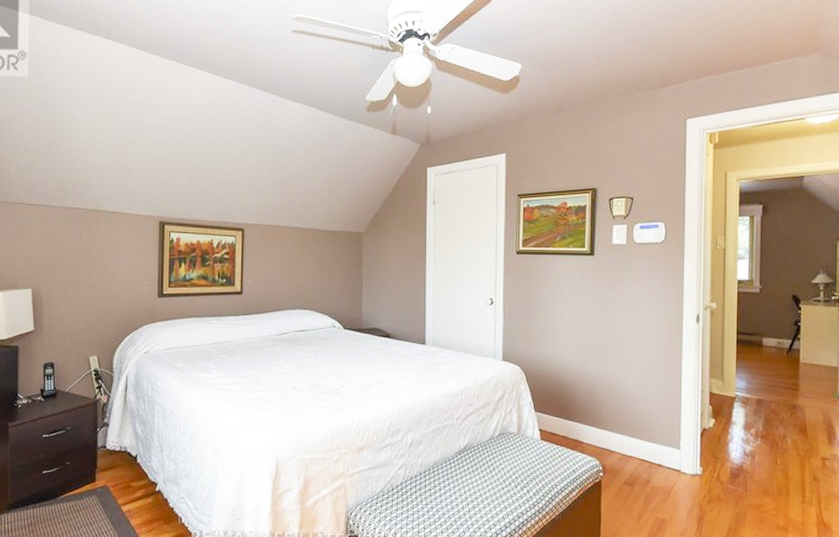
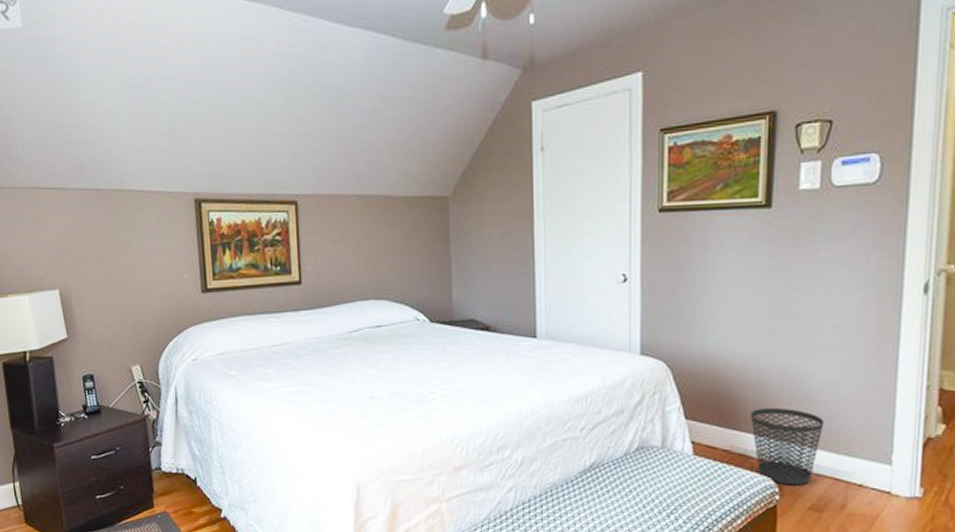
wastebasket: none [581,403,633,465] -> present [750,407,824,486]

